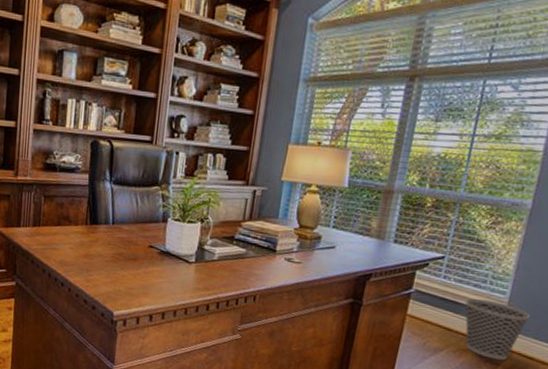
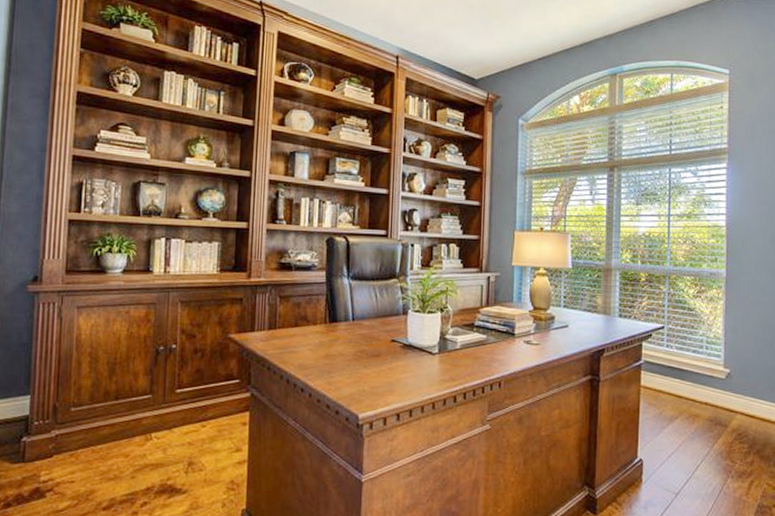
wastebasket: present [465,298,531,361] -> none [689,363,745,422]

